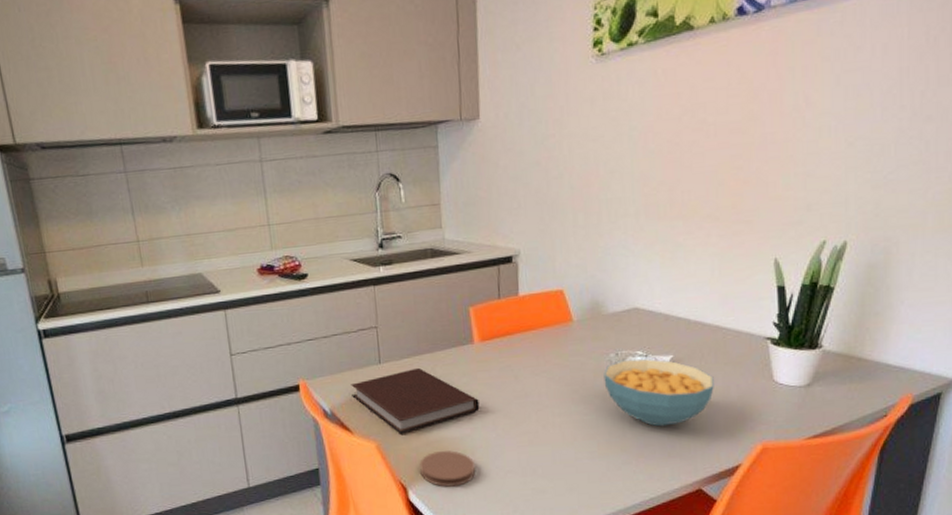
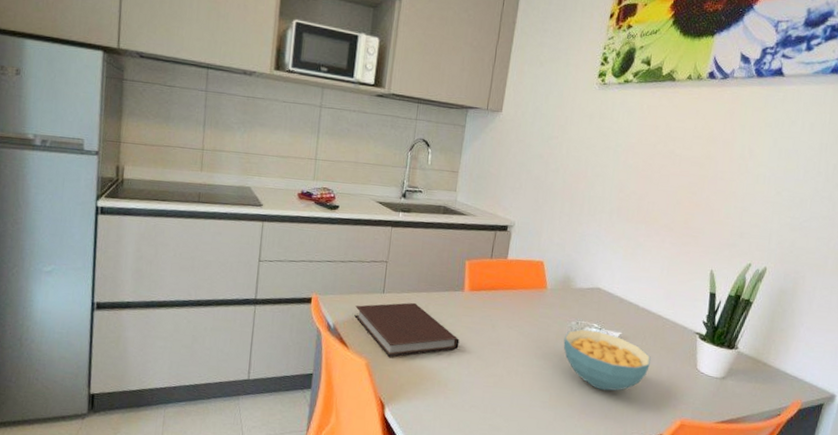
coaster: present [419,450,476,487] -> none [397,377,446,411]

